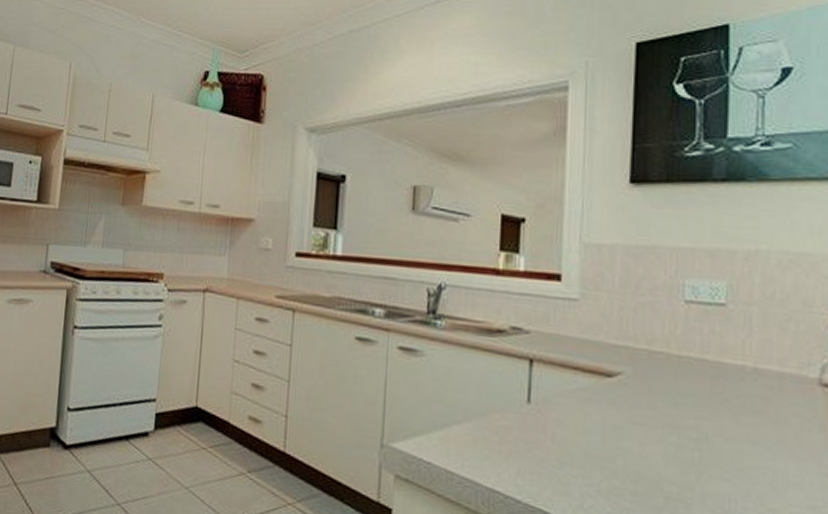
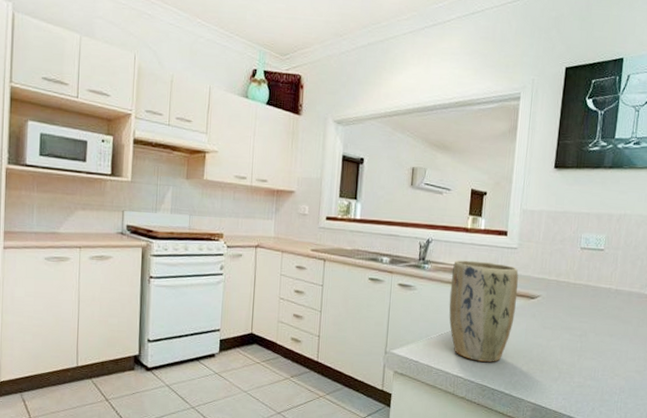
plant pot: none [475,315,585,473] -> present [449,260,519,362]

